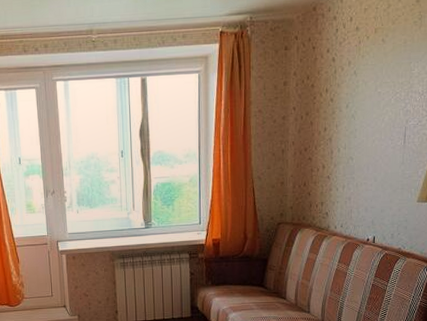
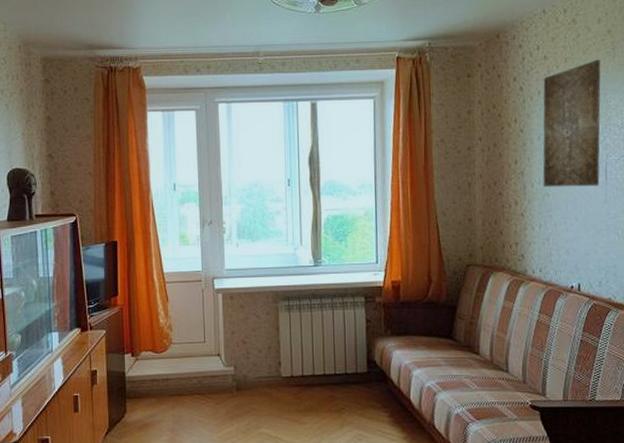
wall art: none [348,29,408,152] -> present [543,60,601,187]

